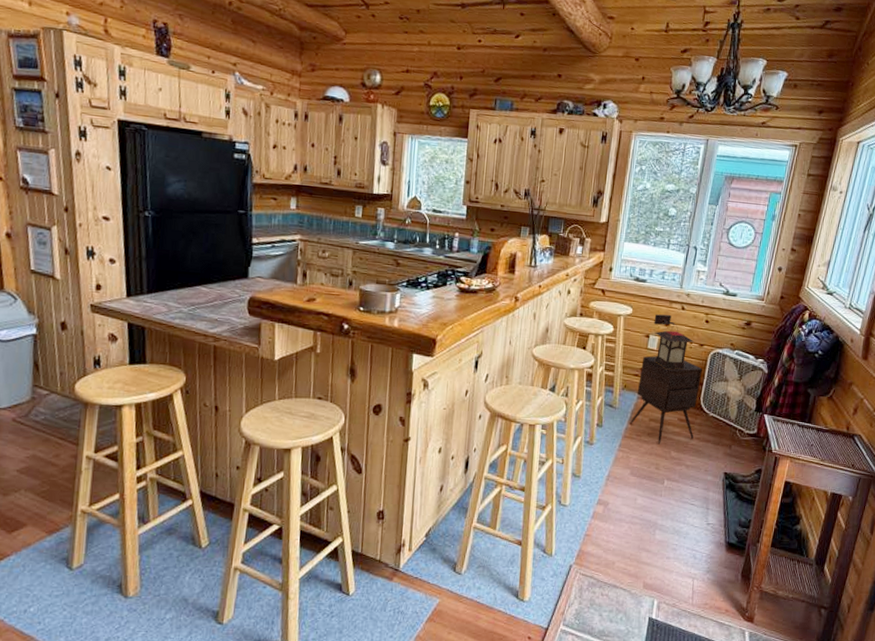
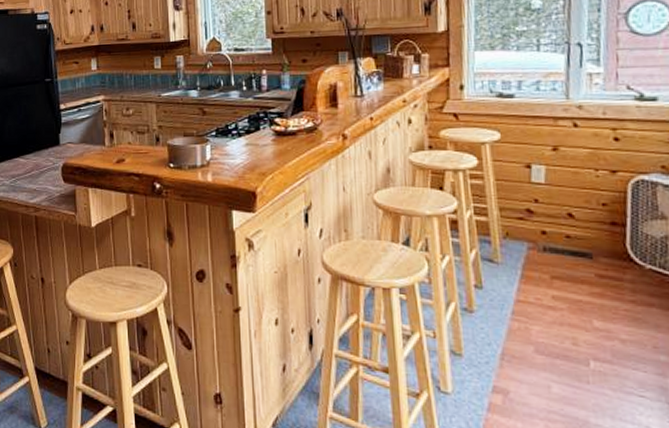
side table: present [630,356,703,445] -> none [522,191,626,311]
lantern: present [654,314,695,370] -> none [534,136,602,207]

